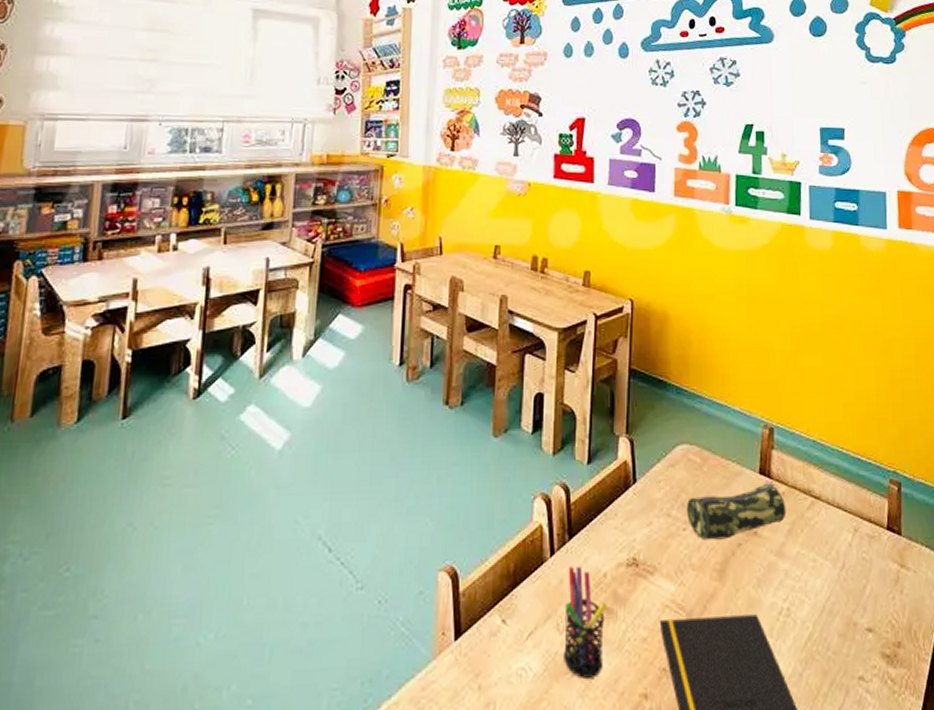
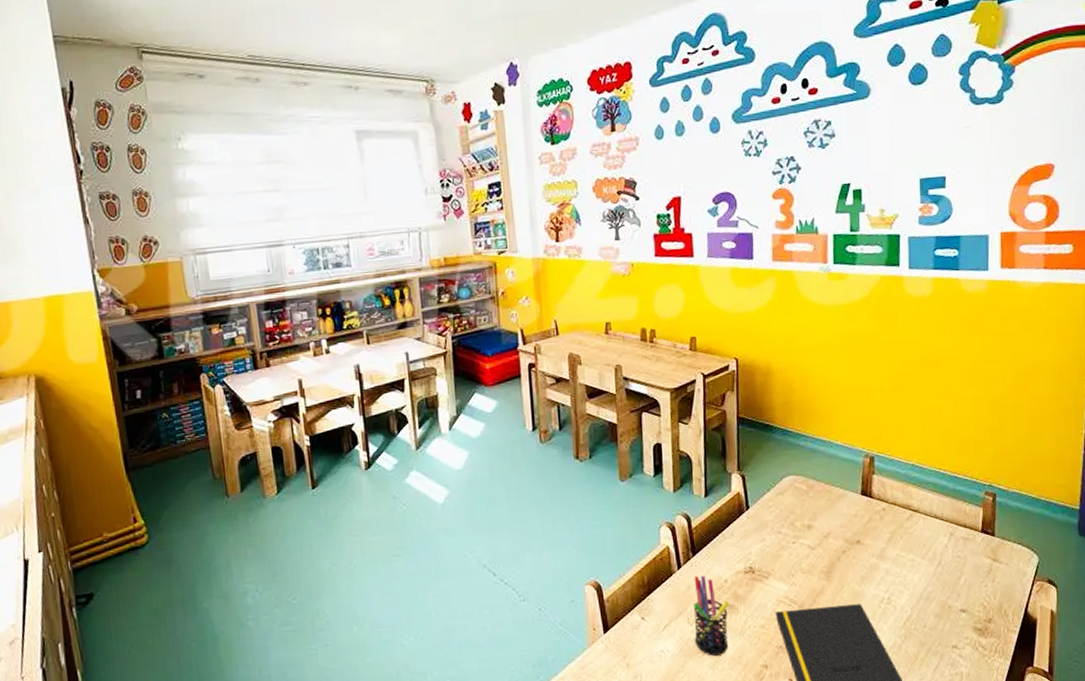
pencil case: present [686,481,787,540] -> none [794,500,887,550]

